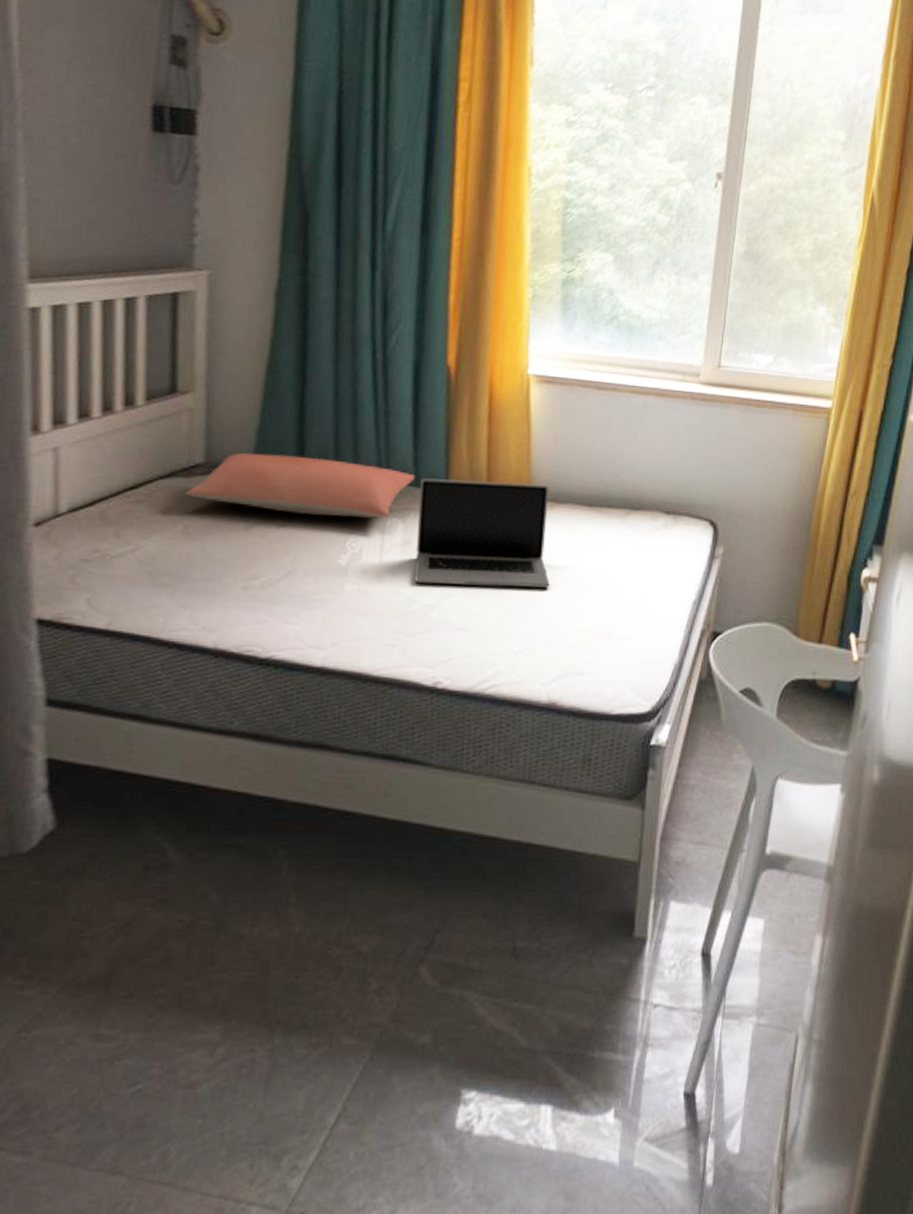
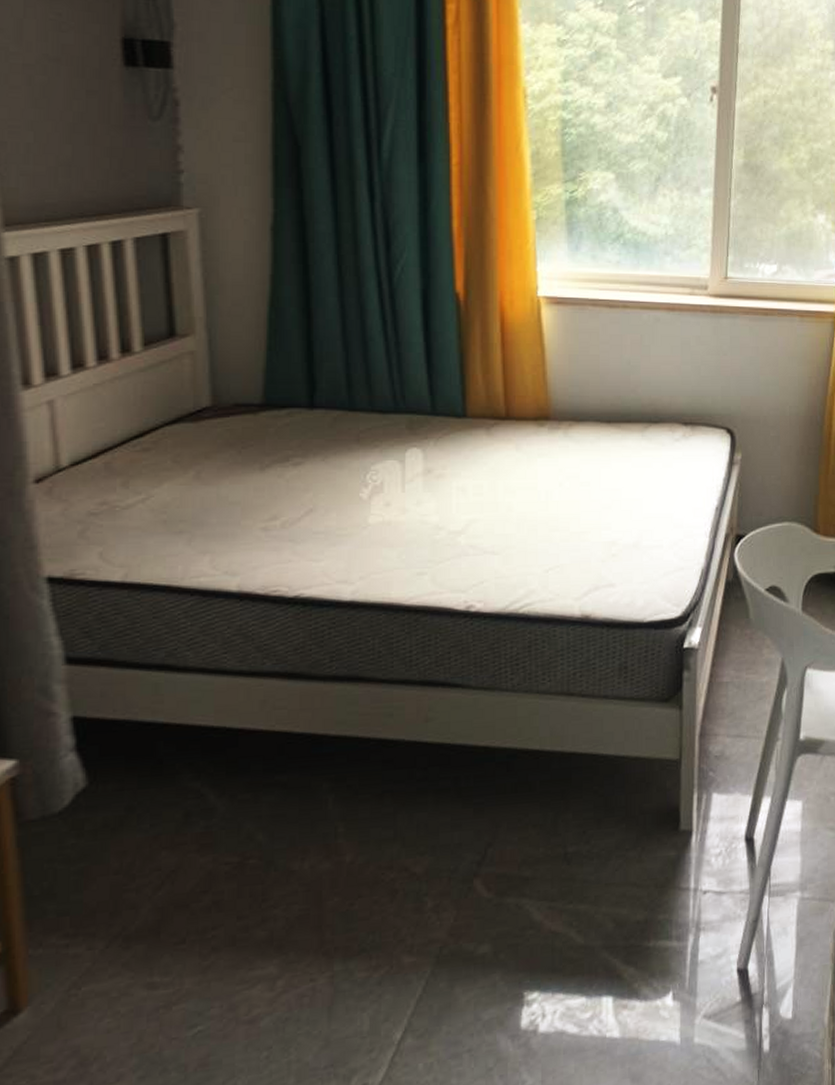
pillow: present [185,453,415,518] -> none [194,392,432,452]
laptop: present [414,478,550,588] -> none [438,405,575,511]

